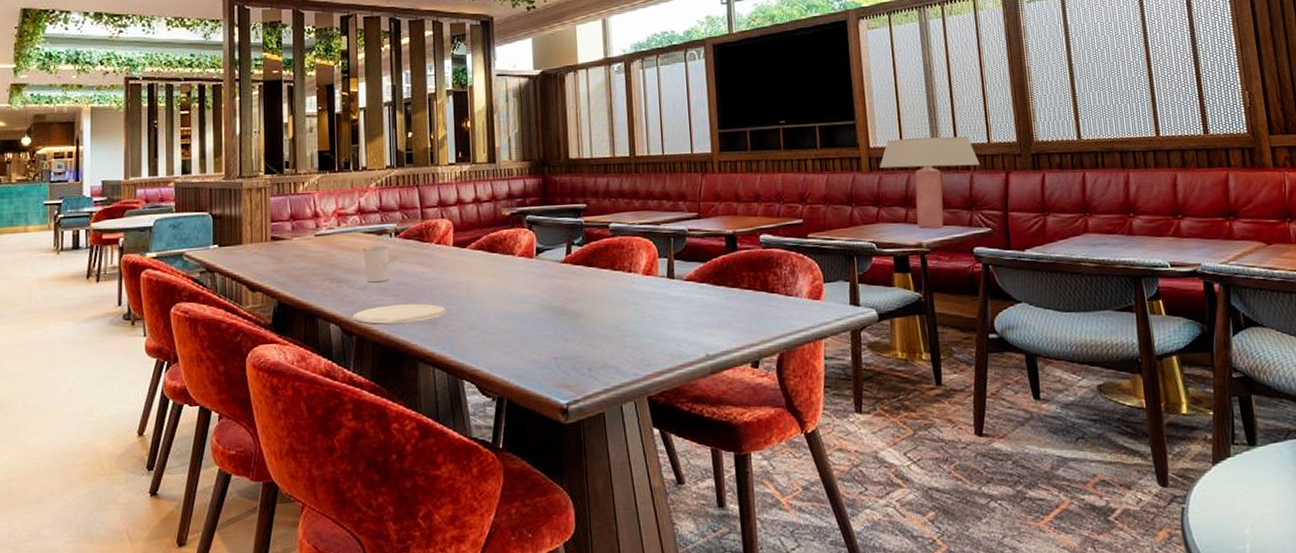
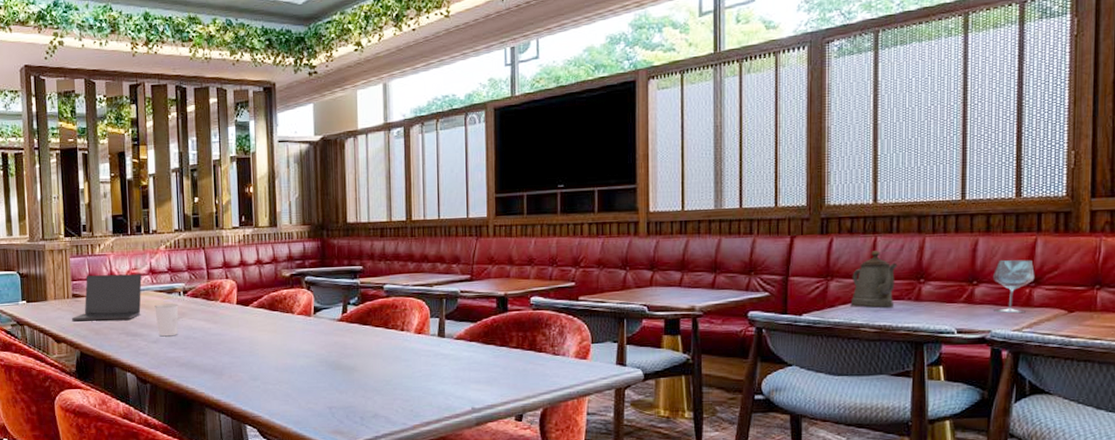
laptop: none [270,213,349,267] -> present [72,274,142,322]
plate: present [352,303,447,326] -> none [146,356,231,376]
table lamp: present [879,134,980,229] -> none [657,198,764,293]
coffee pot: none [1067,186,1110,243] -> present [850,251,898,309]
wine glass: none [1194,193,1232,247] -> present [992,259,1035,314]

